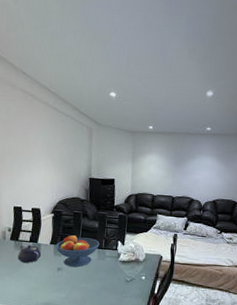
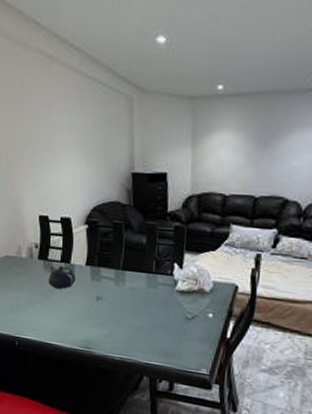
fruit bowl: present [55,235,100,268] -> none [92,254,149,297]

